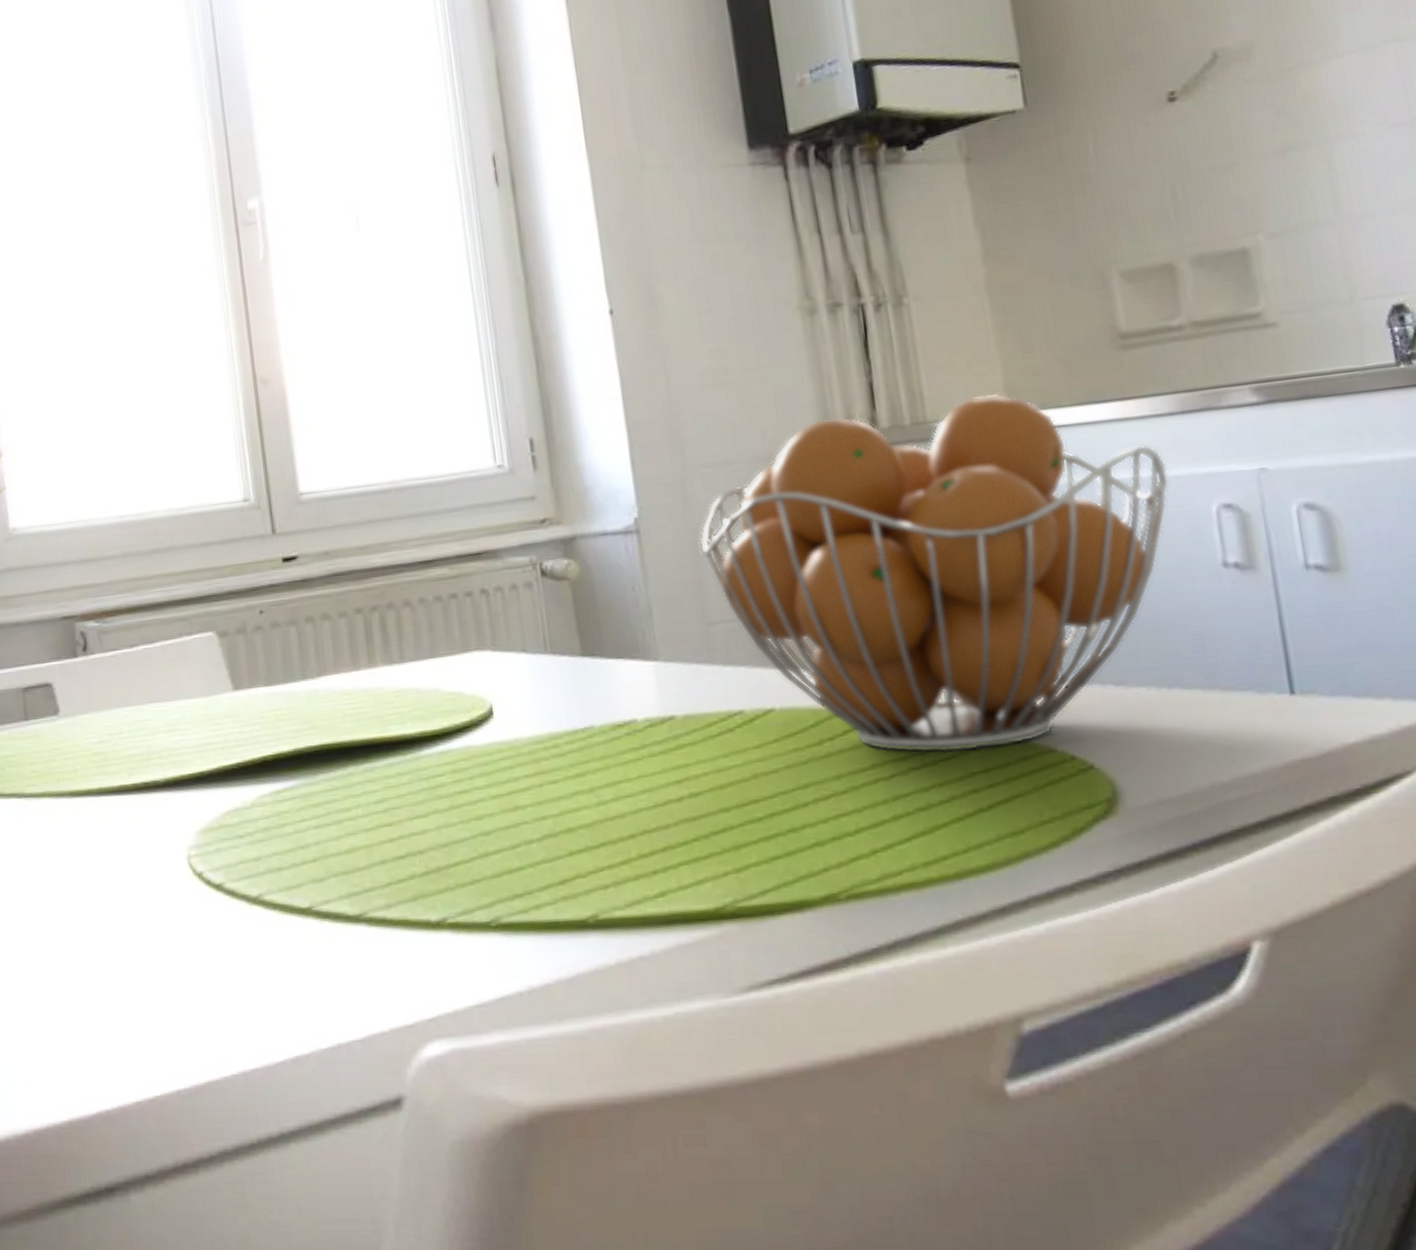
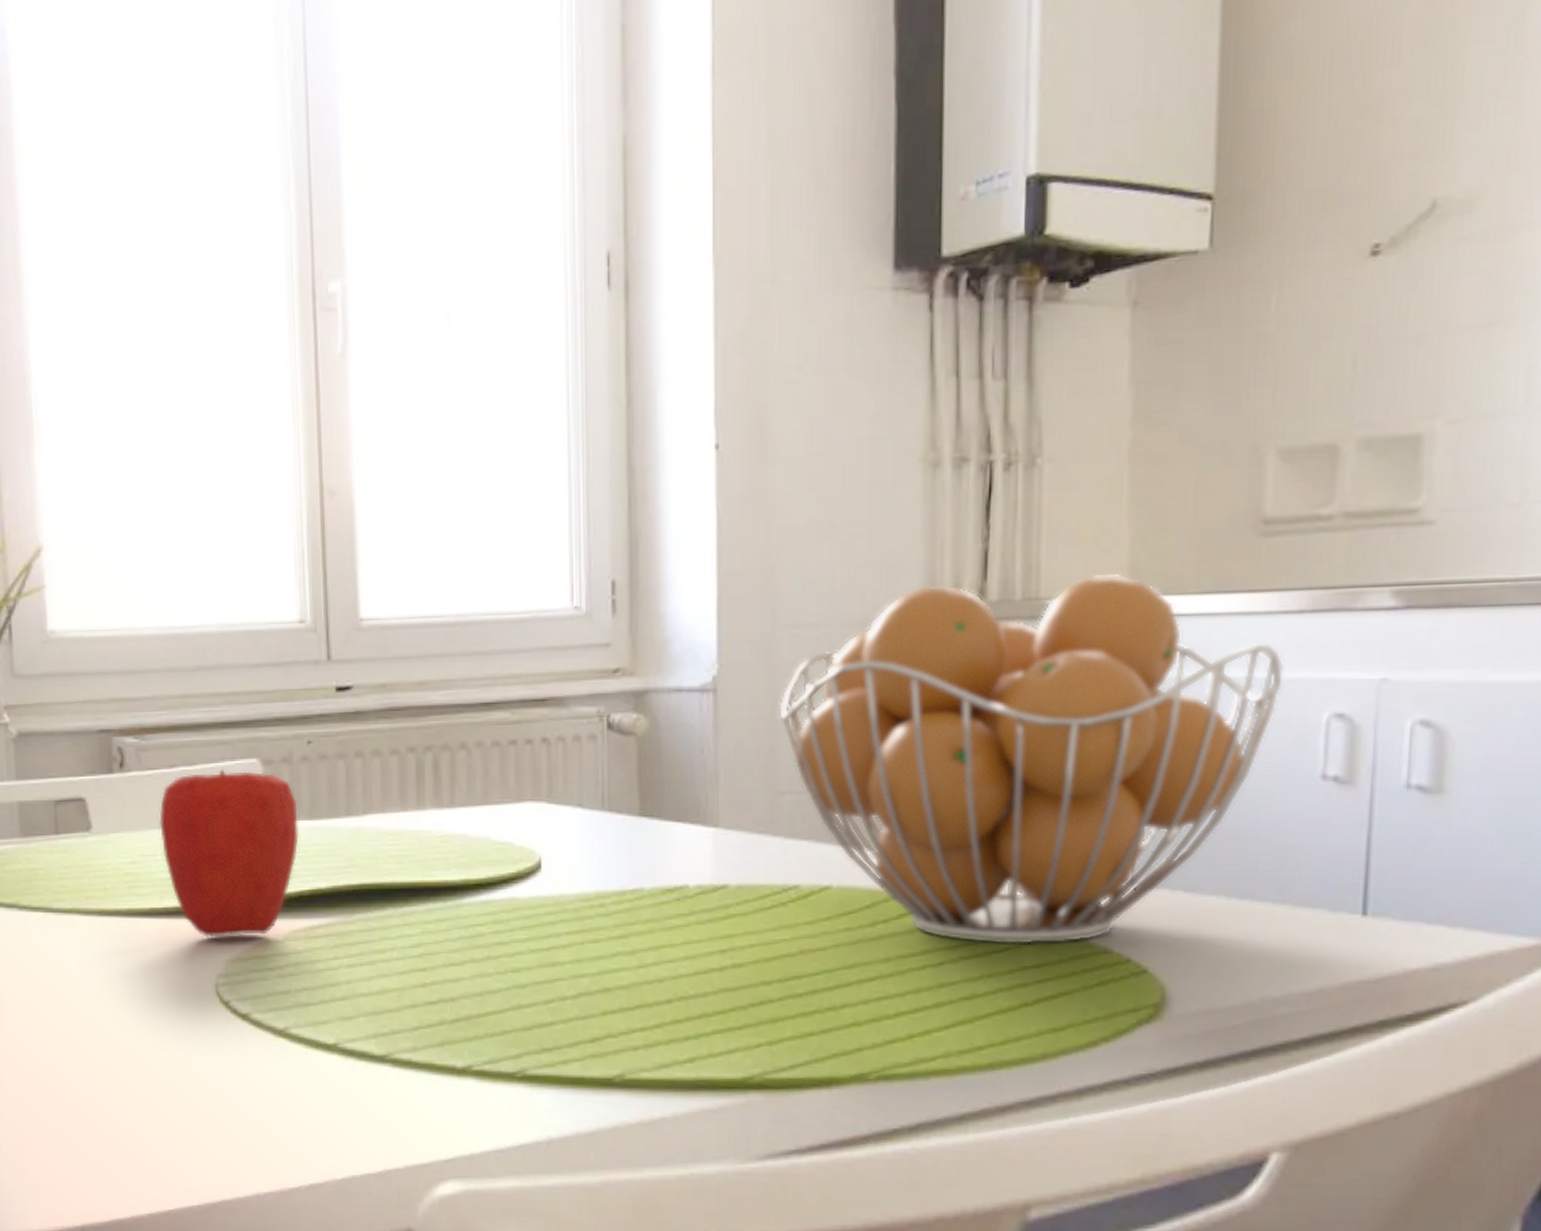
apple: none [123,644,259,810] -> present [159,769,299,937]

